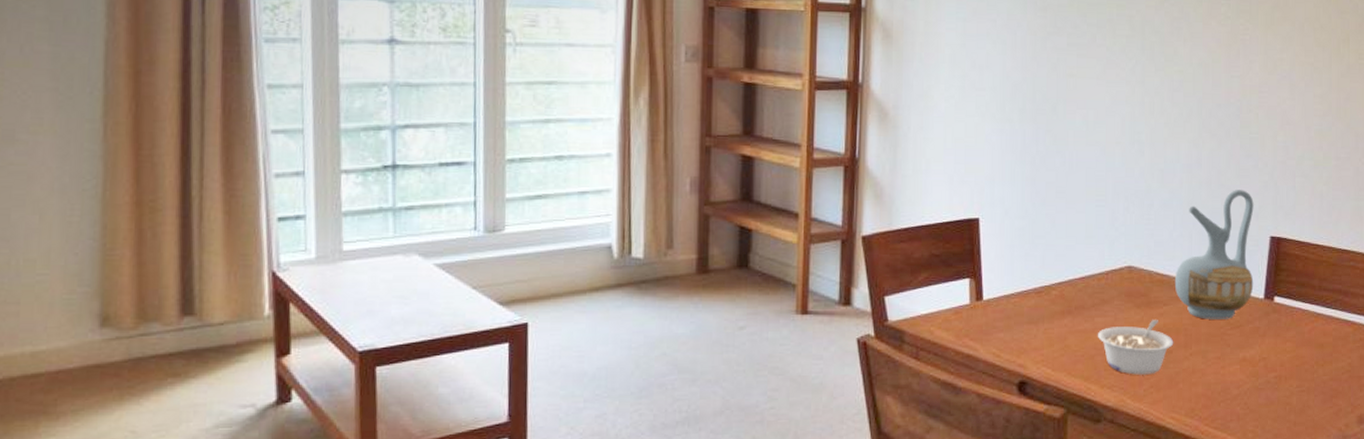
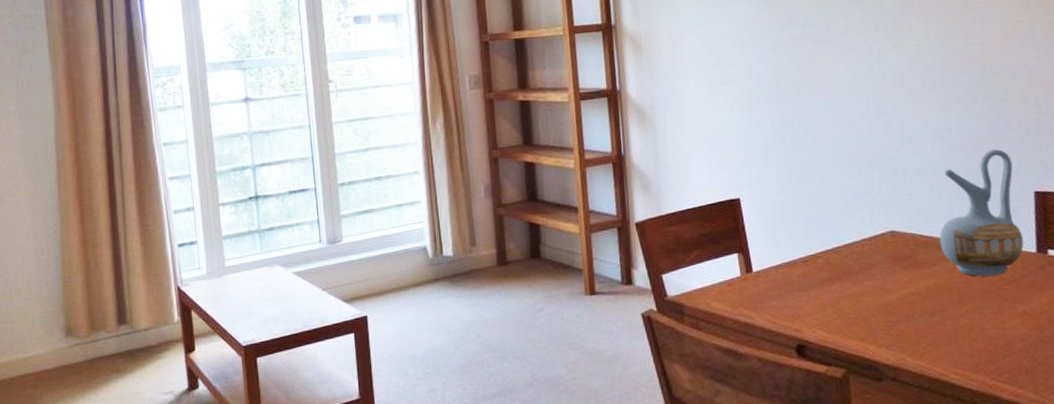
legume: present [1097,320,1174,375] -> none [868,280,948,334]

